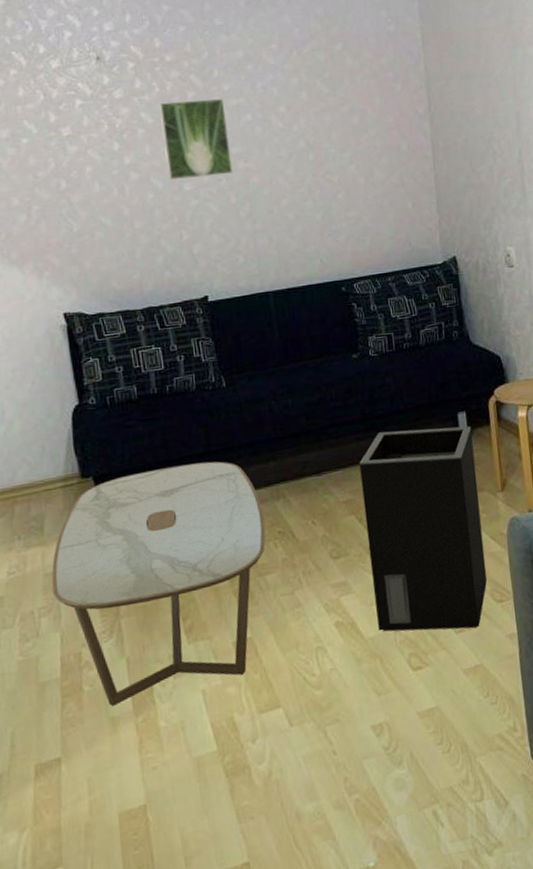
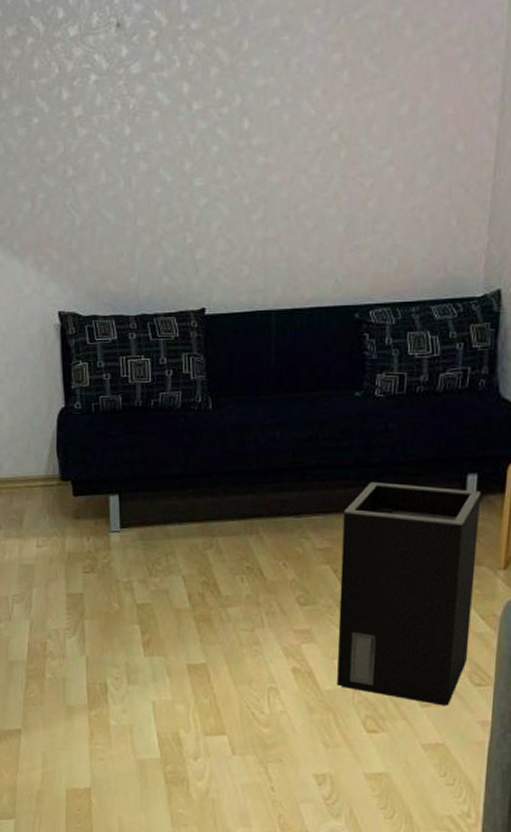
coffee table: present [51,461,266,706] -> none [25,483,234,697]
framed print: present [159,98,233,180] -> none [177,76,252,173]

